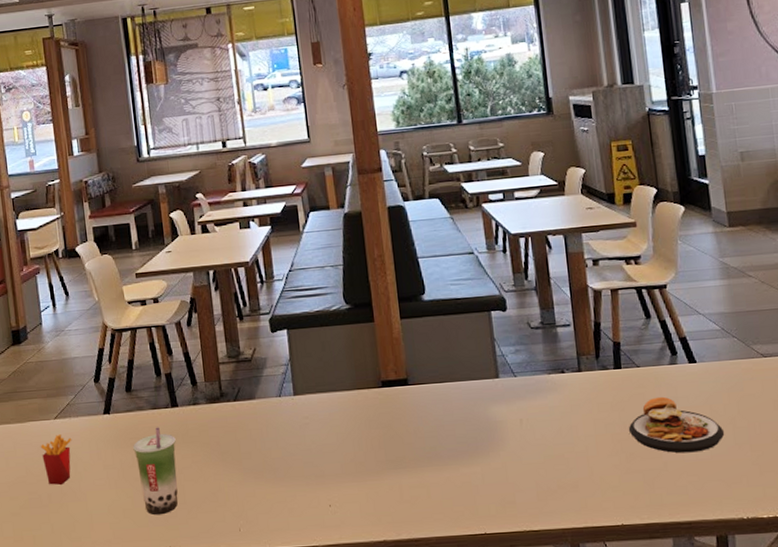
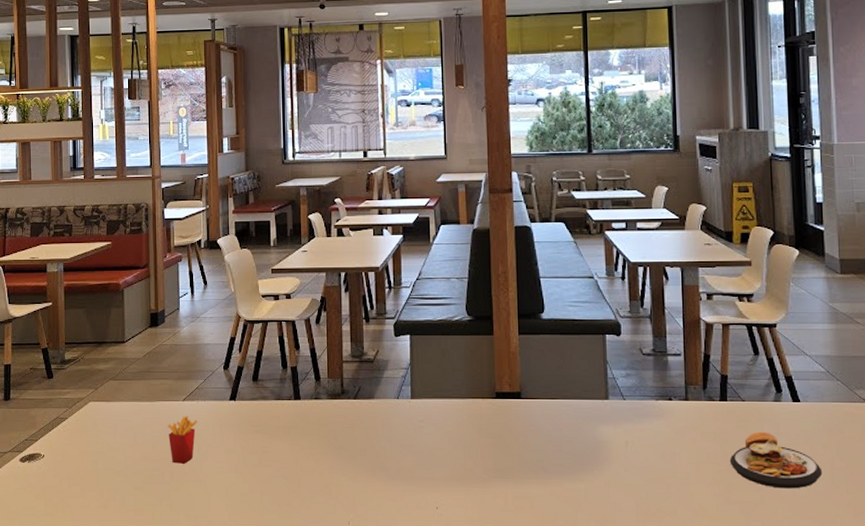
beverage cup: present [133,427,178,515] -> none [255,417,296,502]

